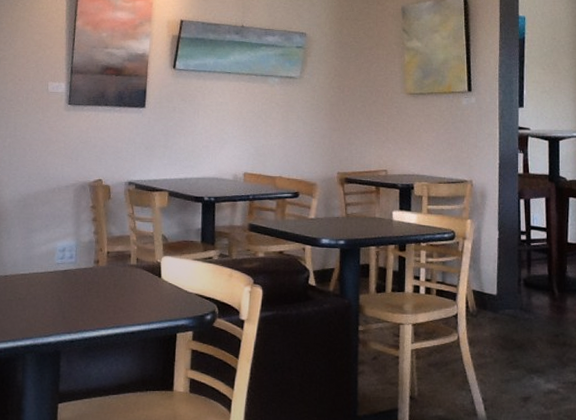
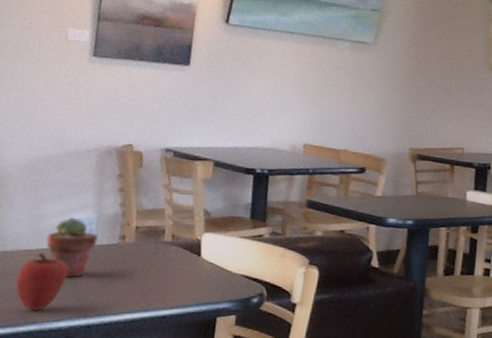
apple: none [14,276,56,327] -> present [15,252,69,311]
potted succulent: none [37,245,77,298] -> present [46,217,98,278]

